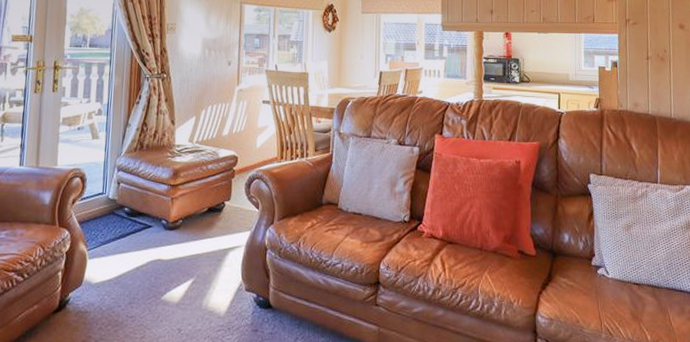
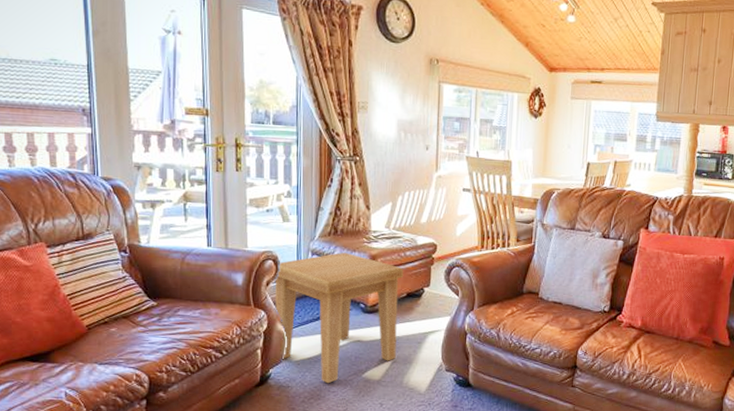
side table: none [78,167,206,308] -> present [275,252,404,384]

